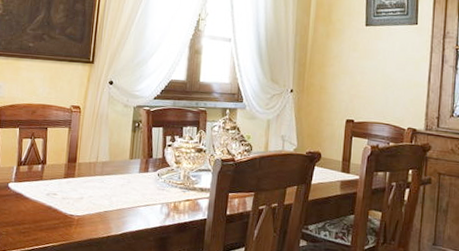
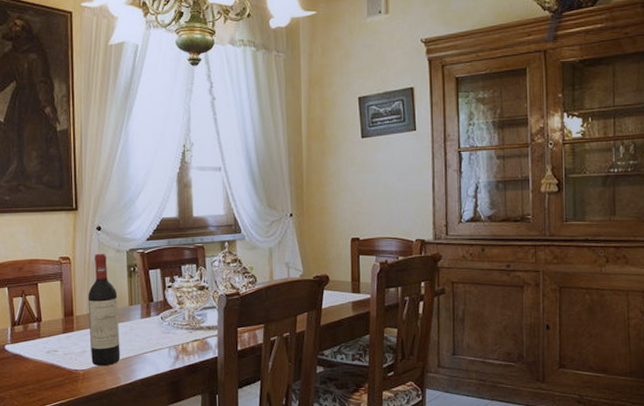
wine bottle: none [87,106,120,215] -> present [87,253,121,367]

